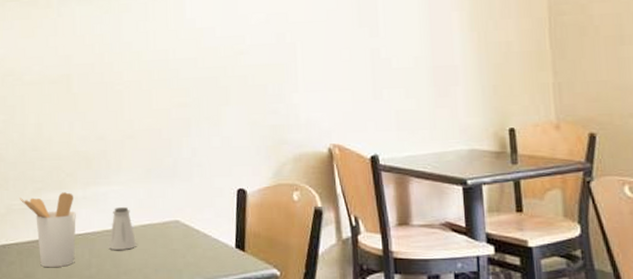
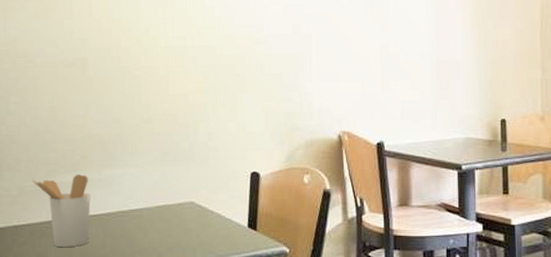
saltshaker: present [108,207,136,250] -> none [123,189,151,230]

